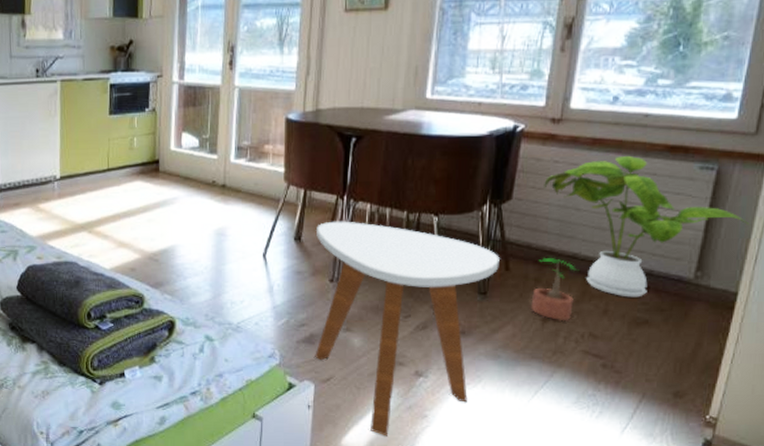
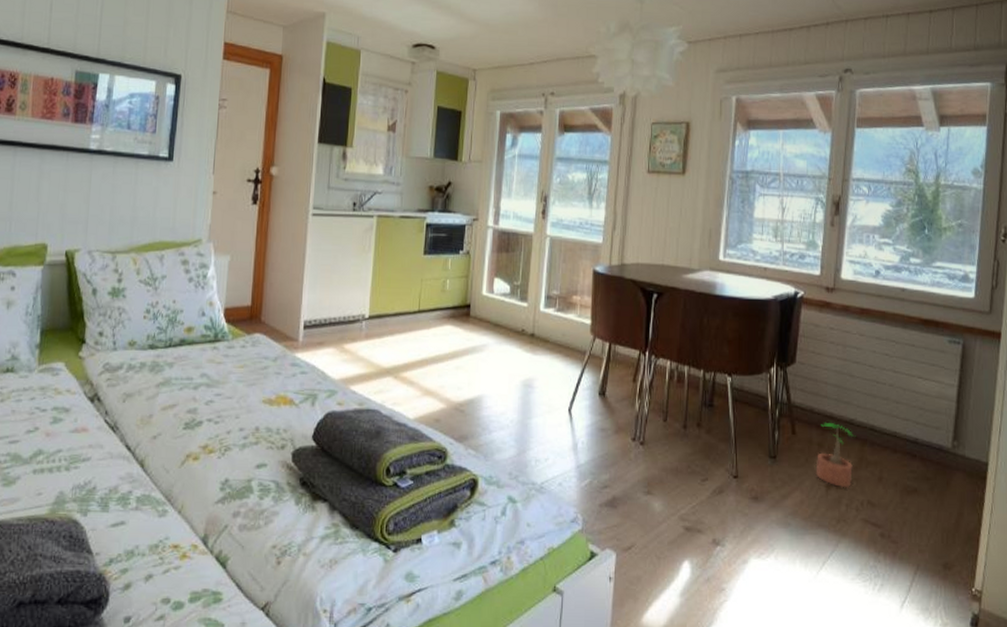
side table: present [315,221,500,436] -> none [617,377,787,613]
house plant: present [544,155,748,298] -> none [822,326,991,465]

